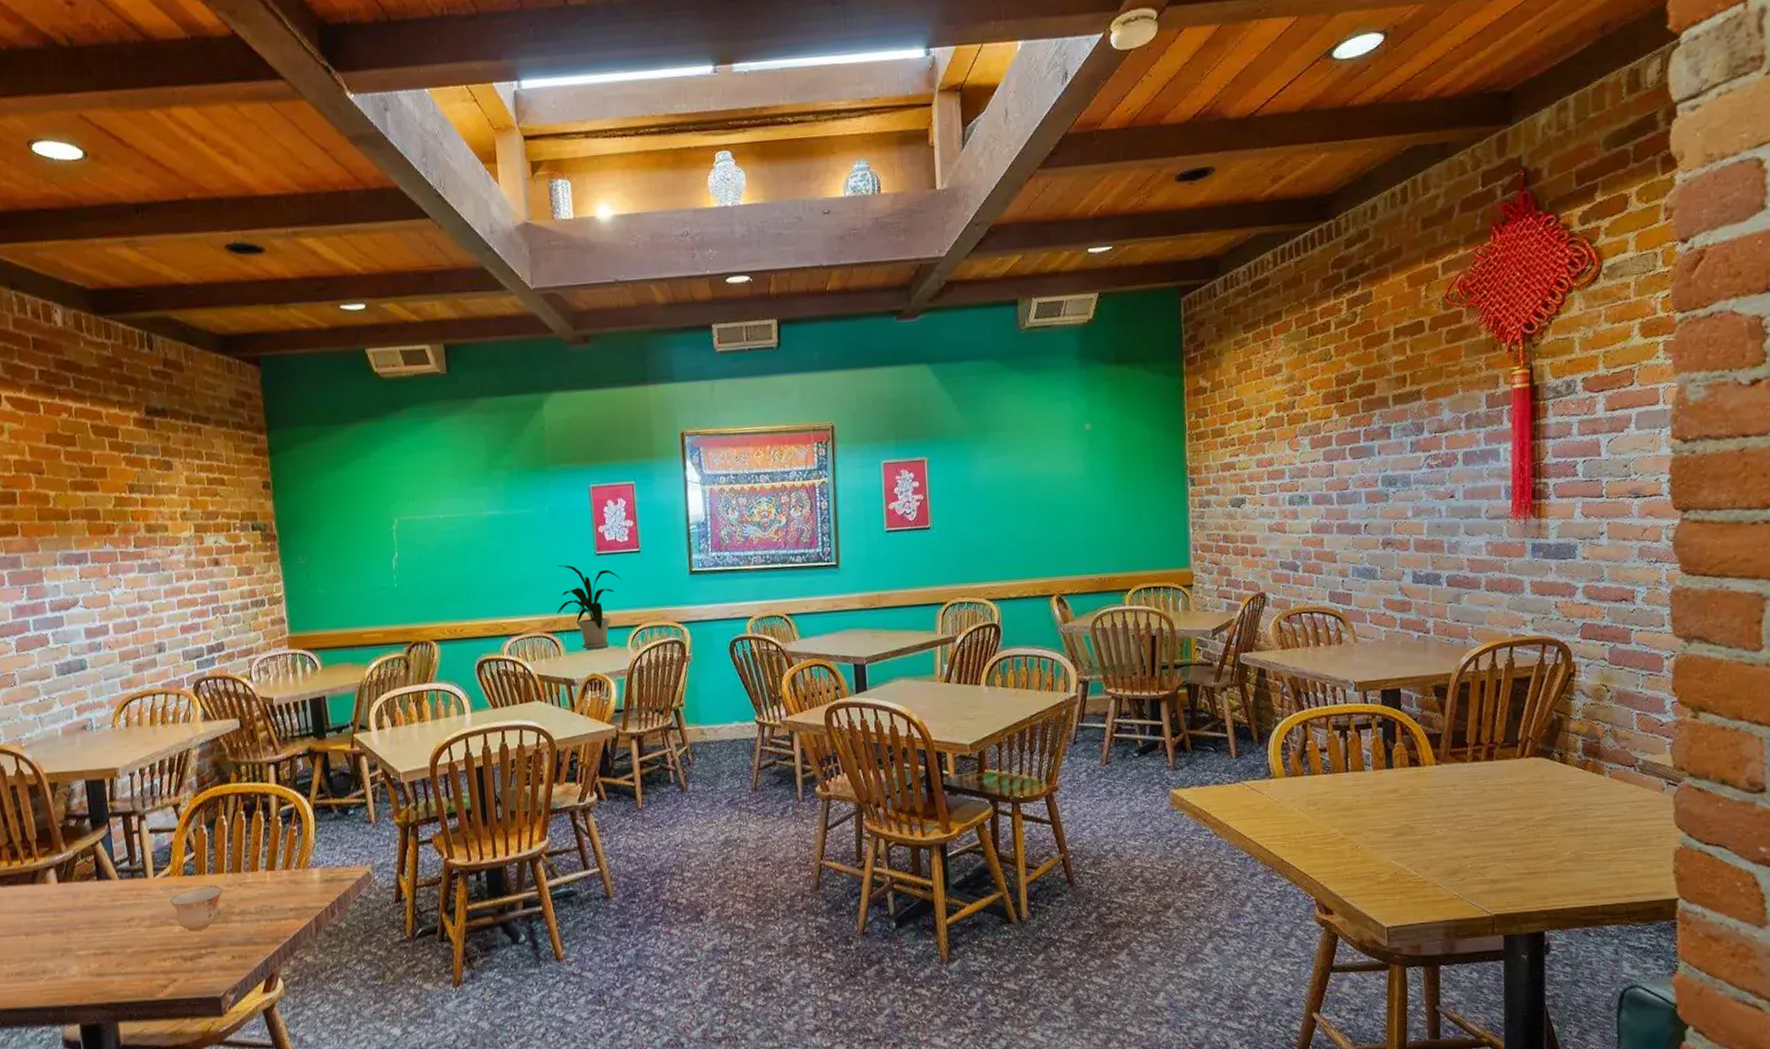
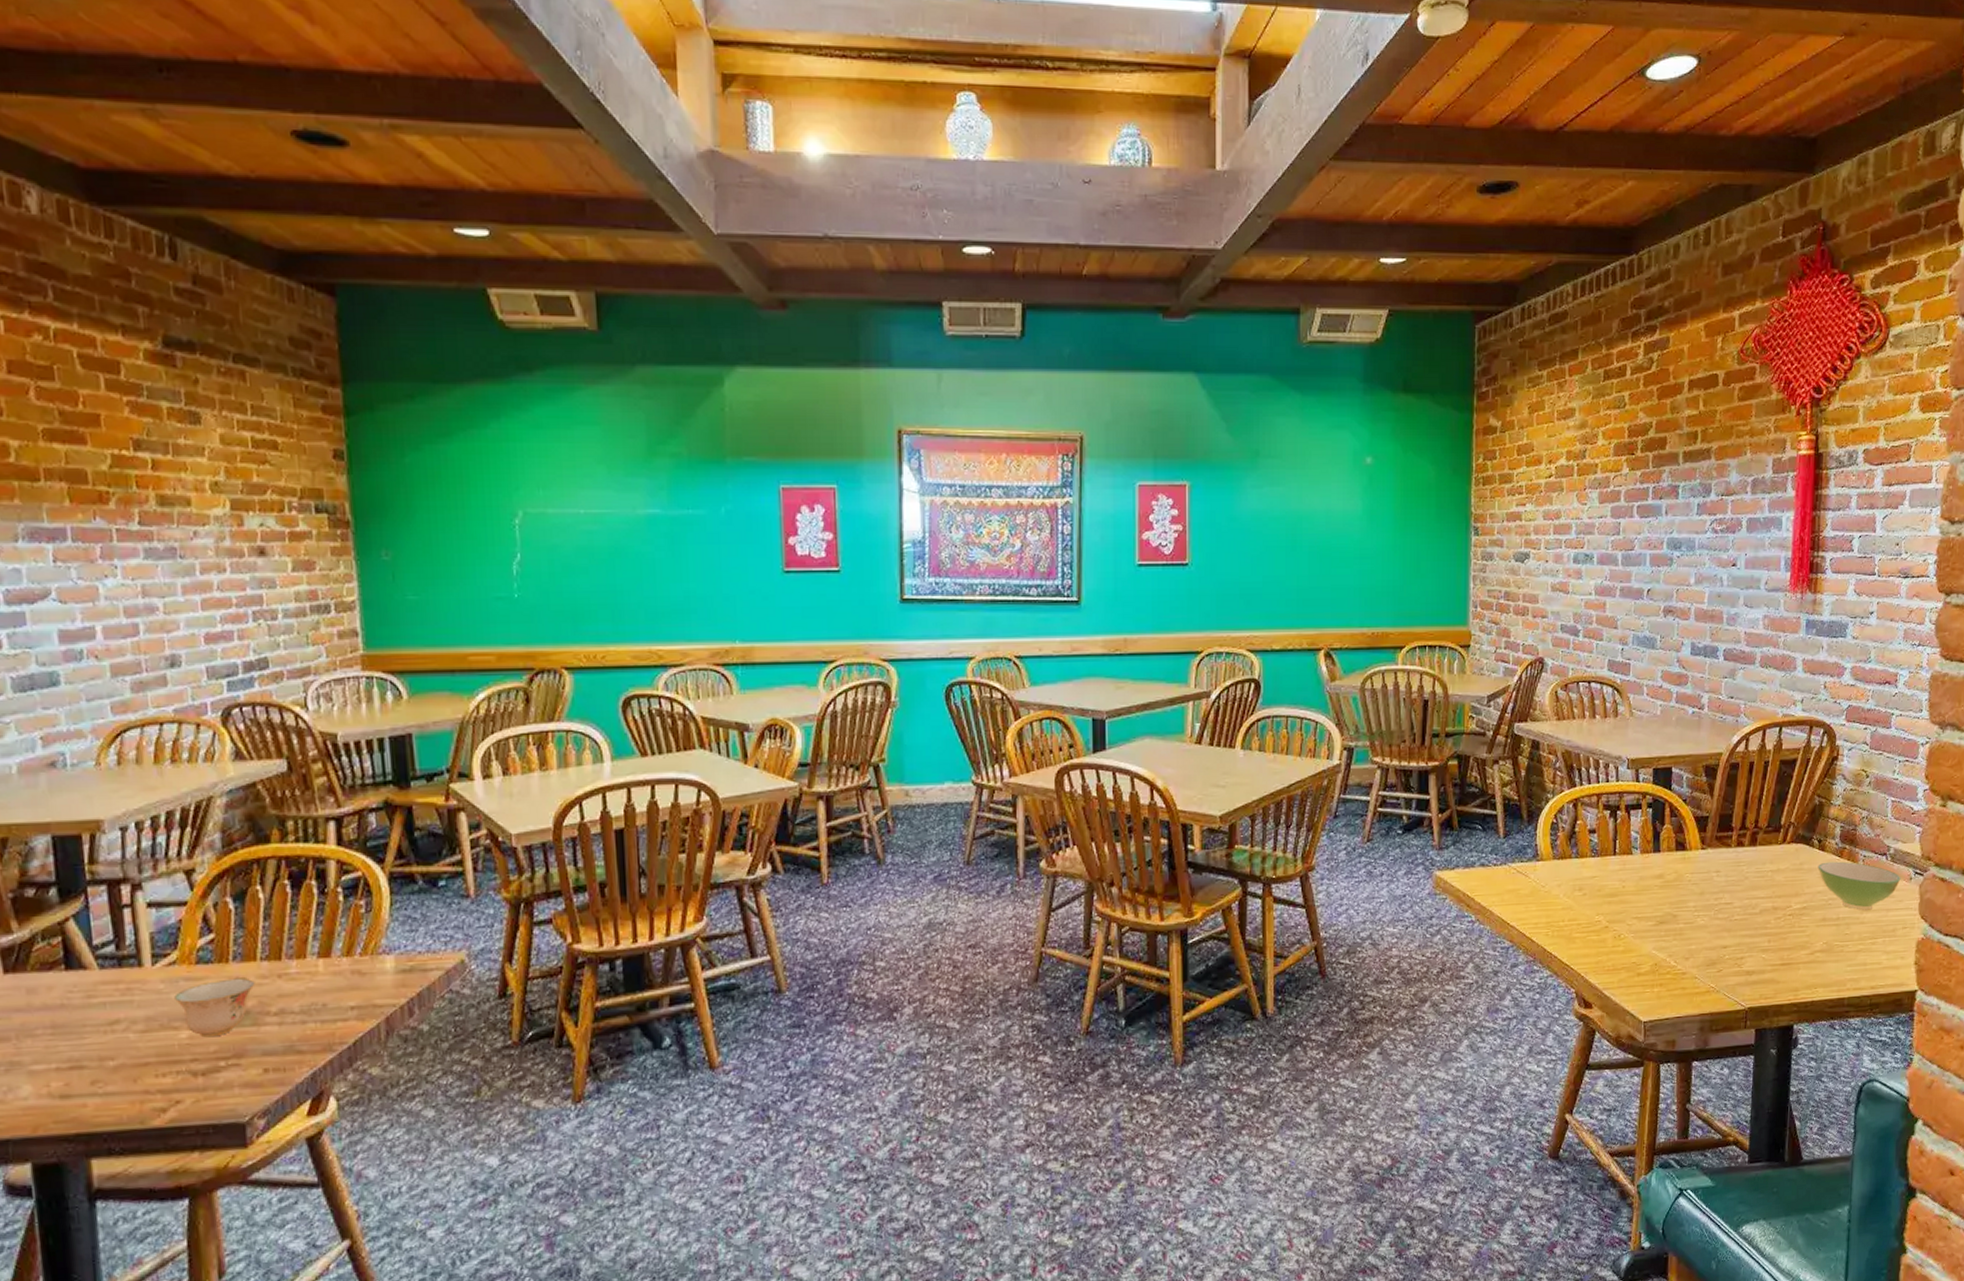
house plant: present [557,565,622,649] -> none [730,582,815,688]
bowl: none [1560,773,1653,821] -> present [1818,861,1901,911]

